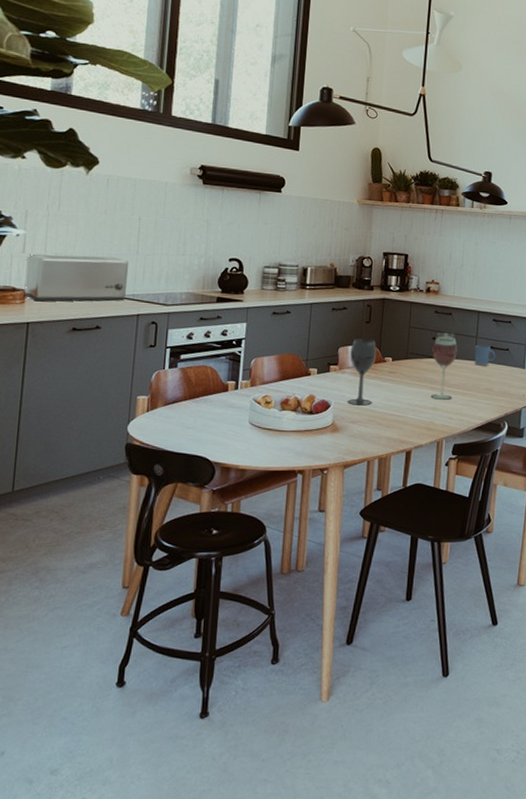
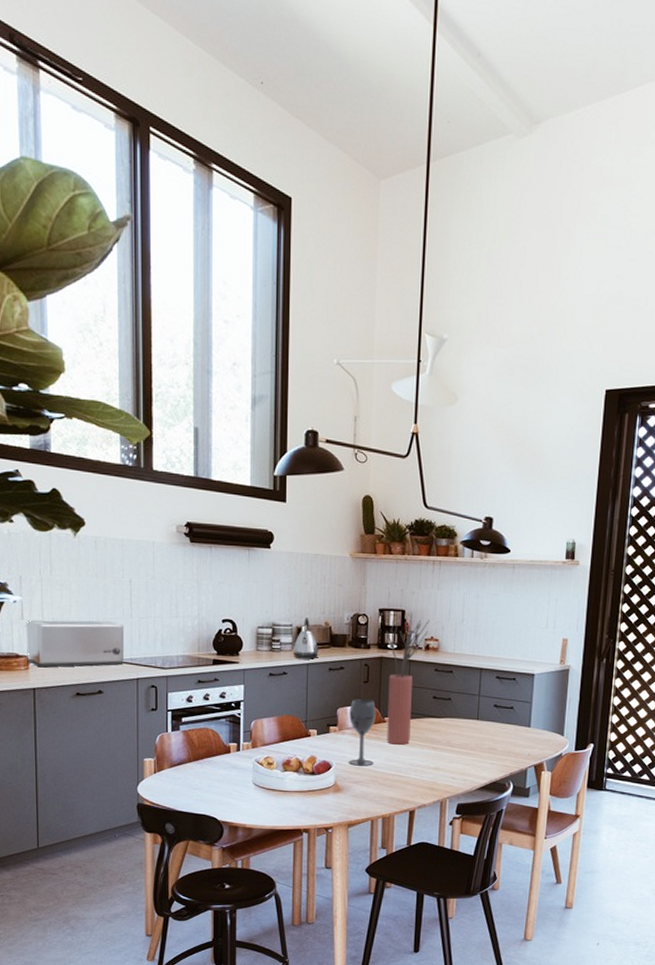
kettle: none [297,258,323,300] -> present [292,616,319,660]
vase: none [386,256,431,385] -> present [385,612,430,745]
wineglass: present [431,333,458,400] -> none [433,691,460,760]
mug: present [474,344,496,366] -> none [477,703,500,725]

